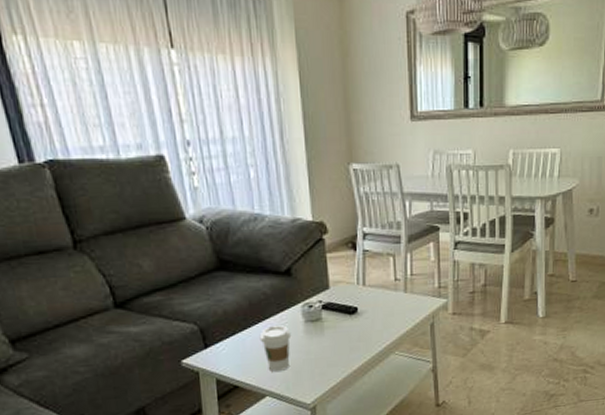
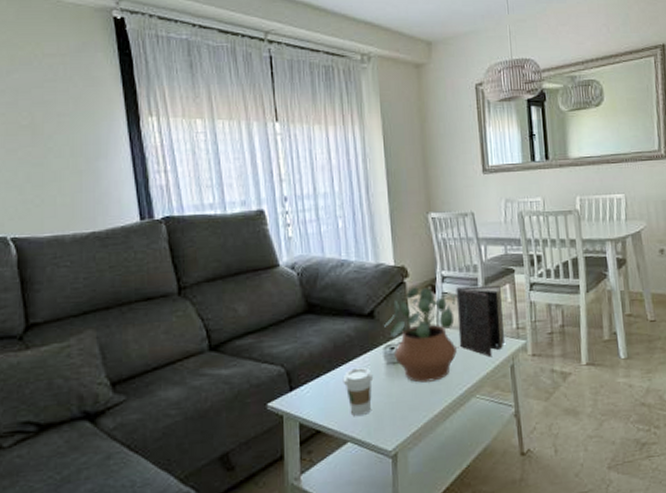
potted plant: none [302,244,377,340] -> present [384,287,457,383]
book: none [377,243,425,316] -> present [456,285,504,358]

